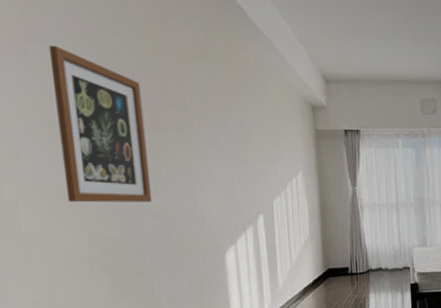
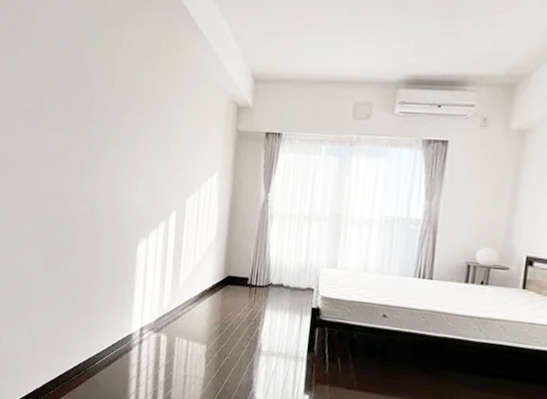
wall art: present [48,44,152,203] -> none [26,47,94,189]

